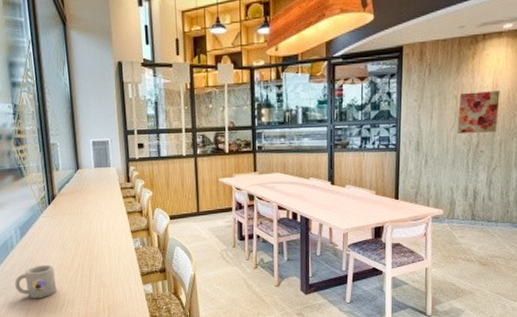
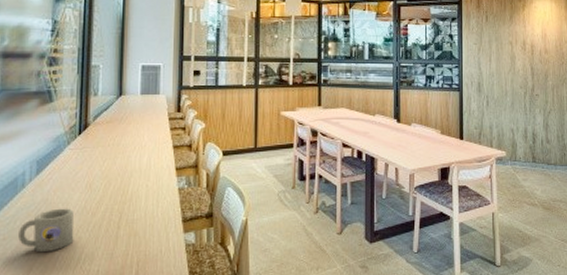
wall art: present [457,91,500,133] -> none [514,39,549,77]

